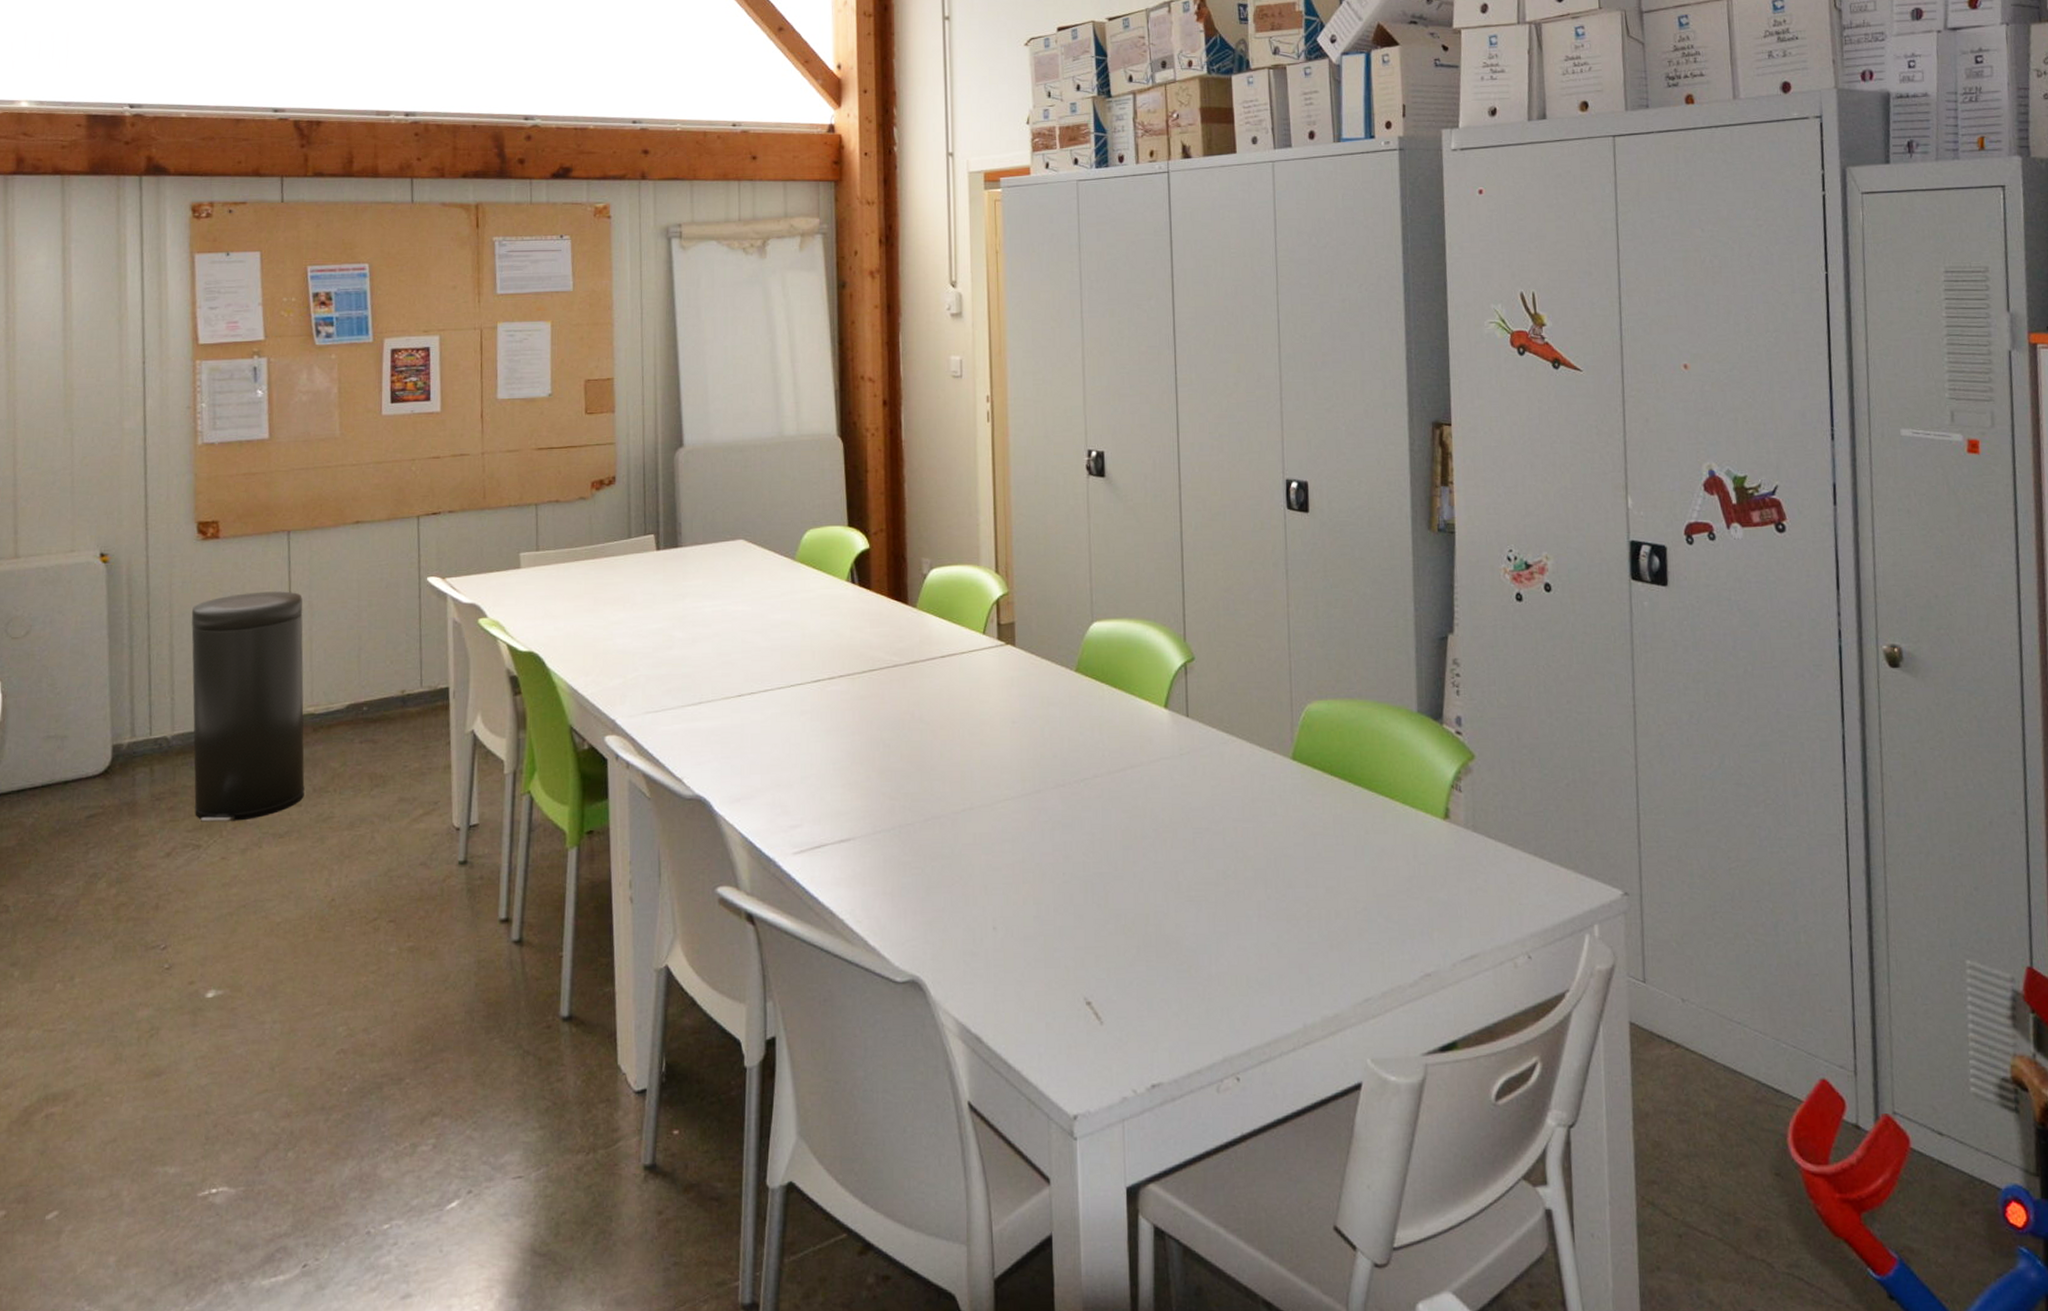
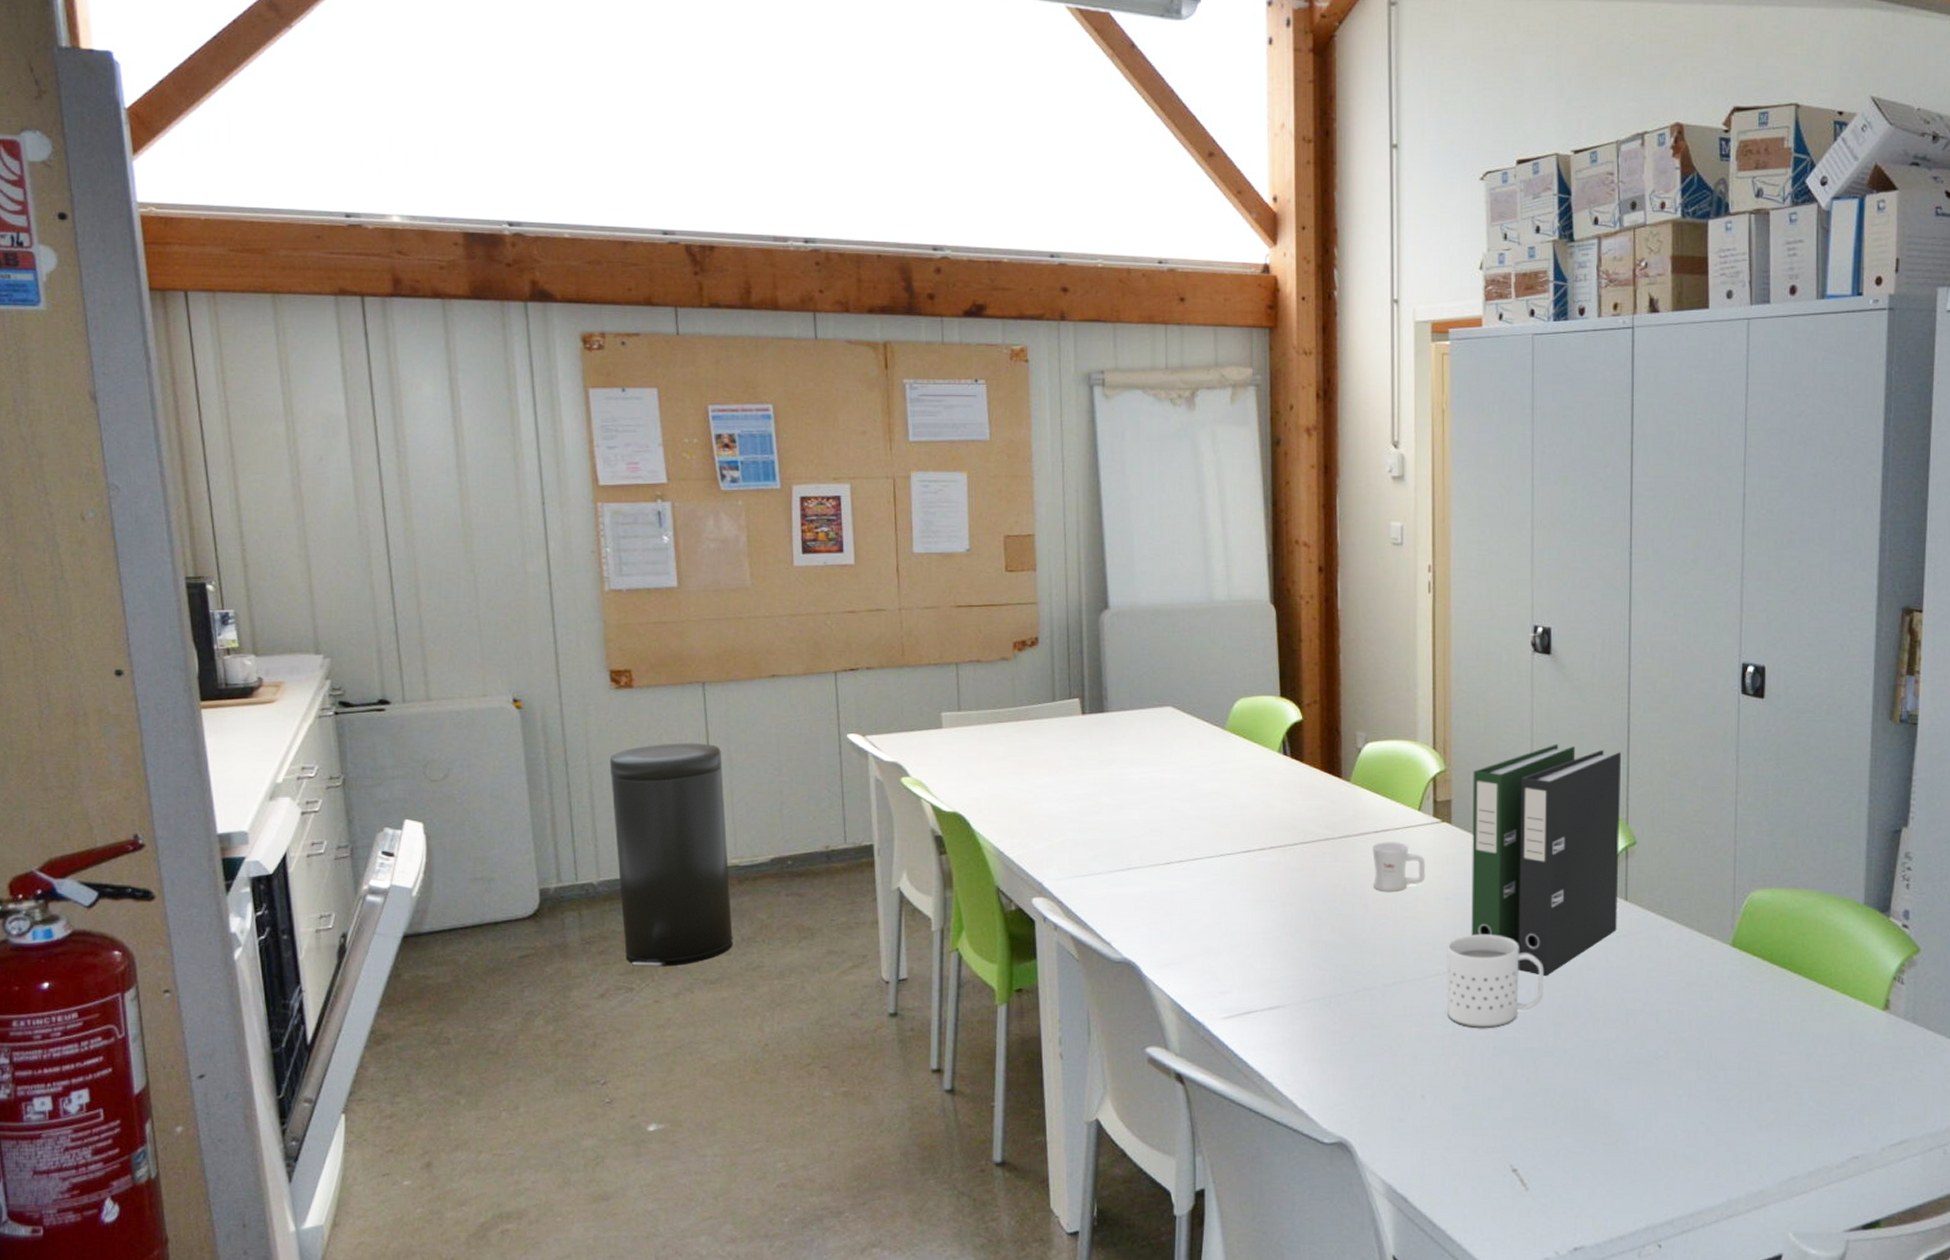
mug: none [939,666,992,716] -> present [1372,842,1426,891]
mug: none [1014,756,1110,853] -> present [1446,934,1543,1028]
binder: none [1034,563,1180,797] -> present [1471,743,1622,976]

